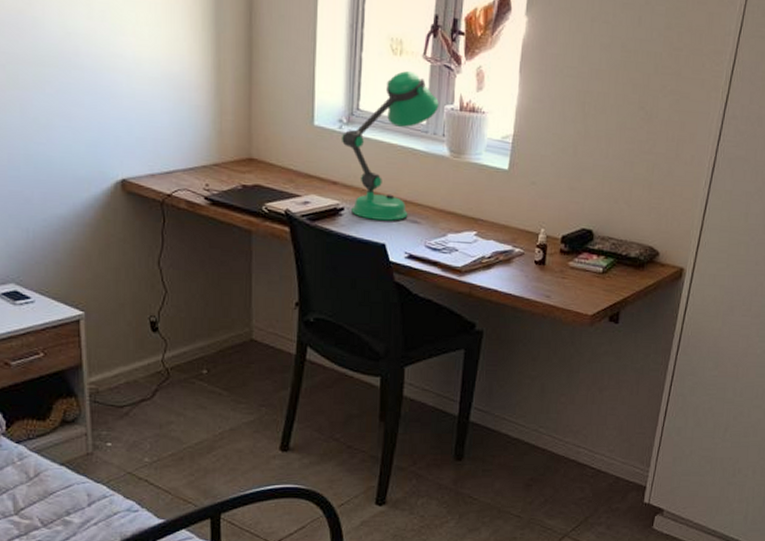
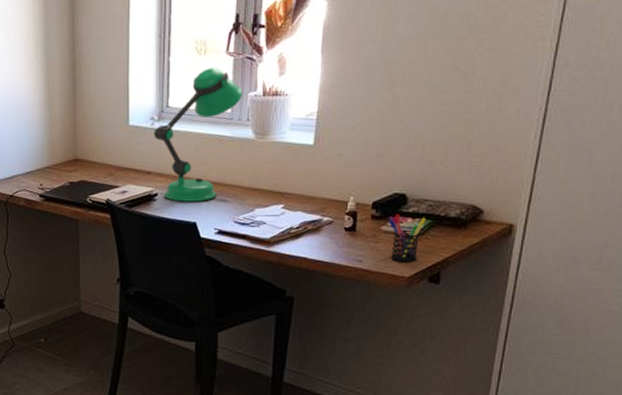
pen holder: none [575,250,610,300] -> present [388,214,427,262]

